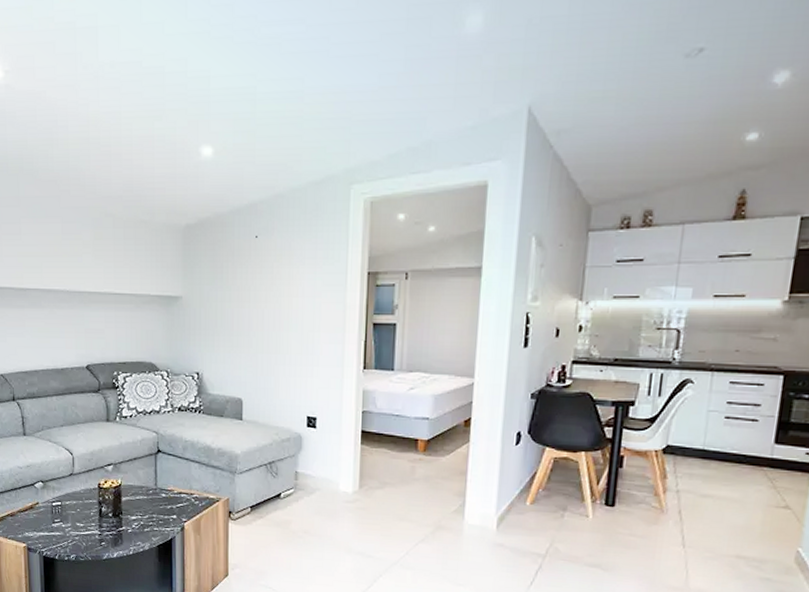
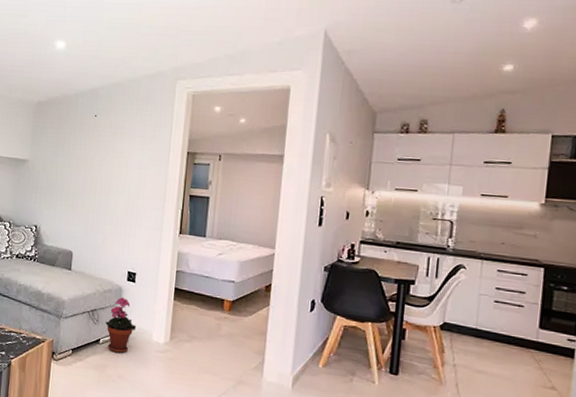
potted plant: none [286,446,320,507] -> present [105,297,136,354]

